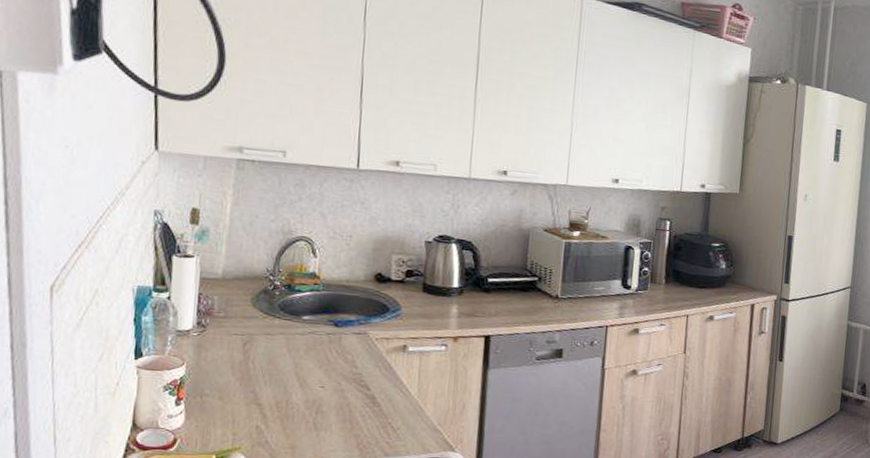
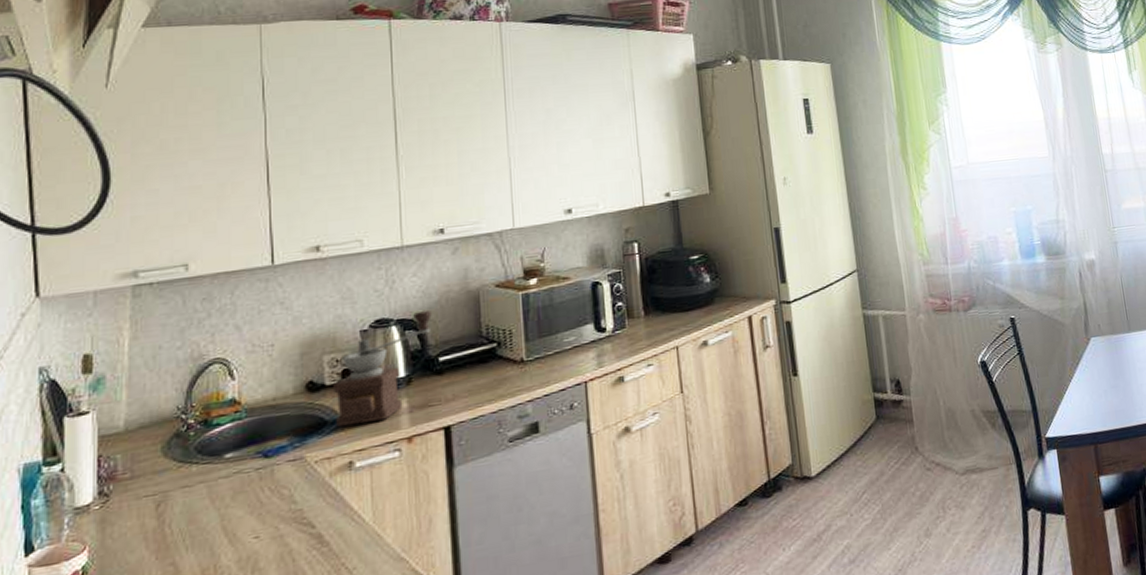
coffee grinder: none [396,237,487,319] -> present [333,311,432,427]

